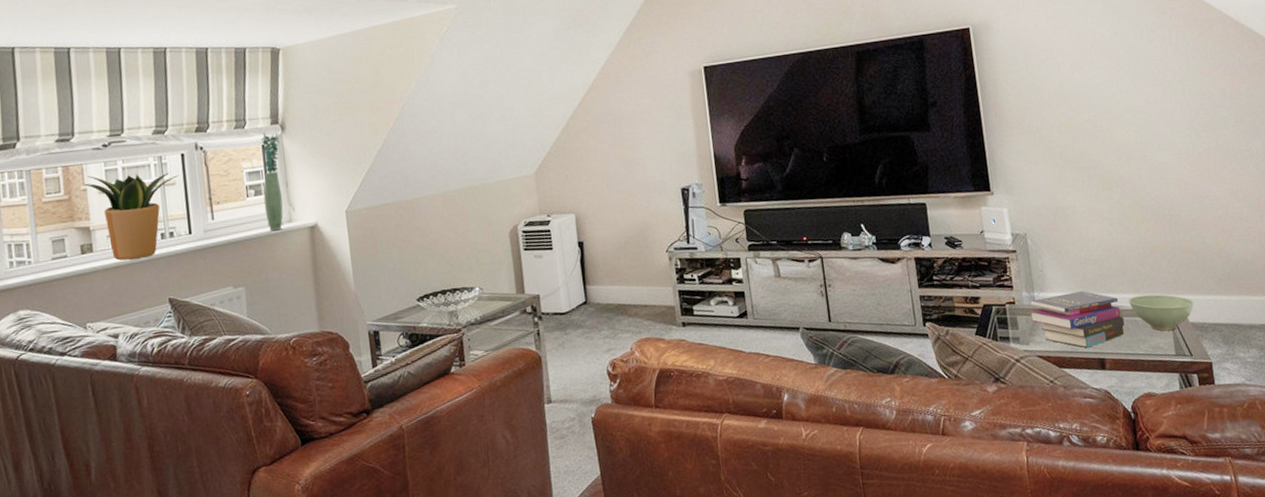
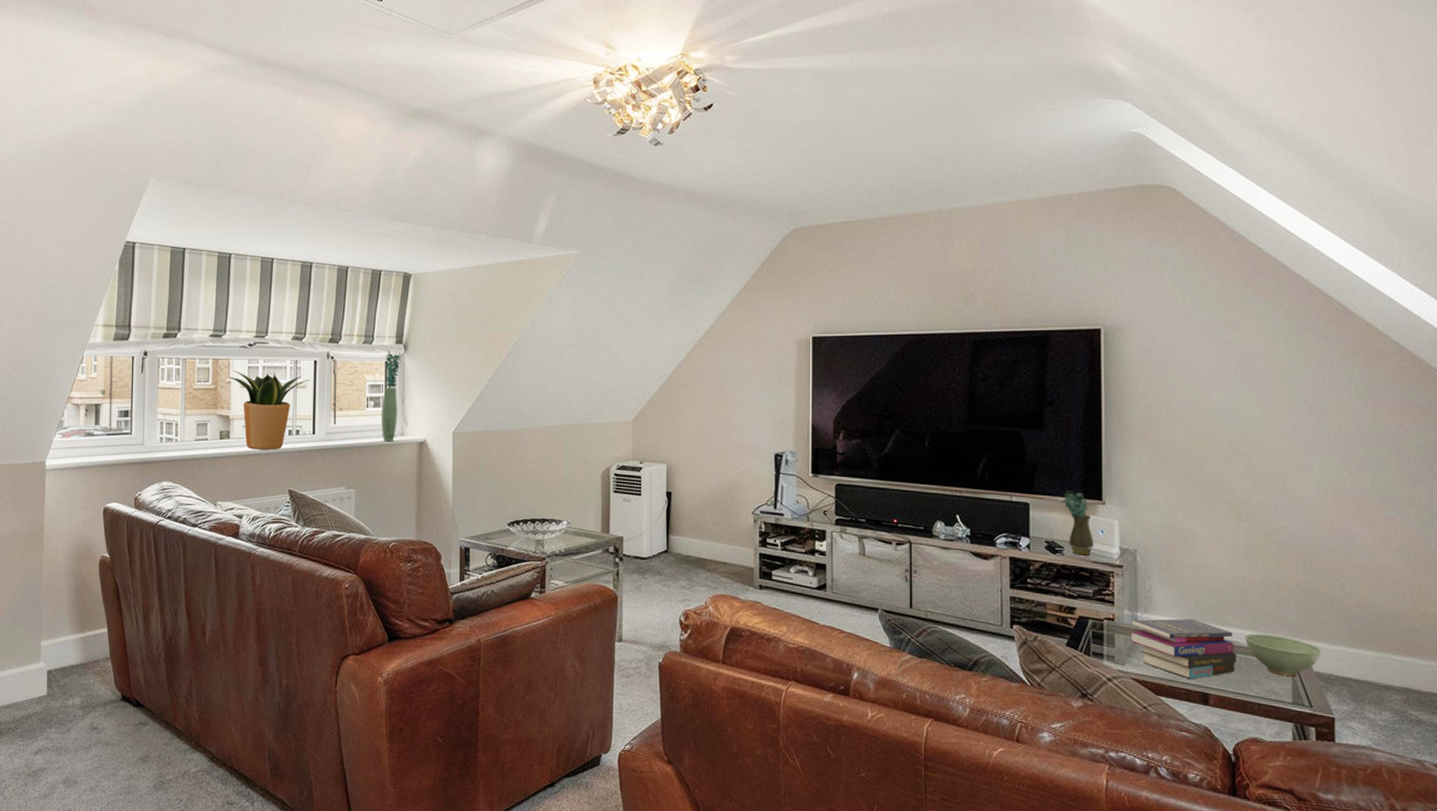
vase: none [956,185,989,247] -> present [1063,489,1094,555]

